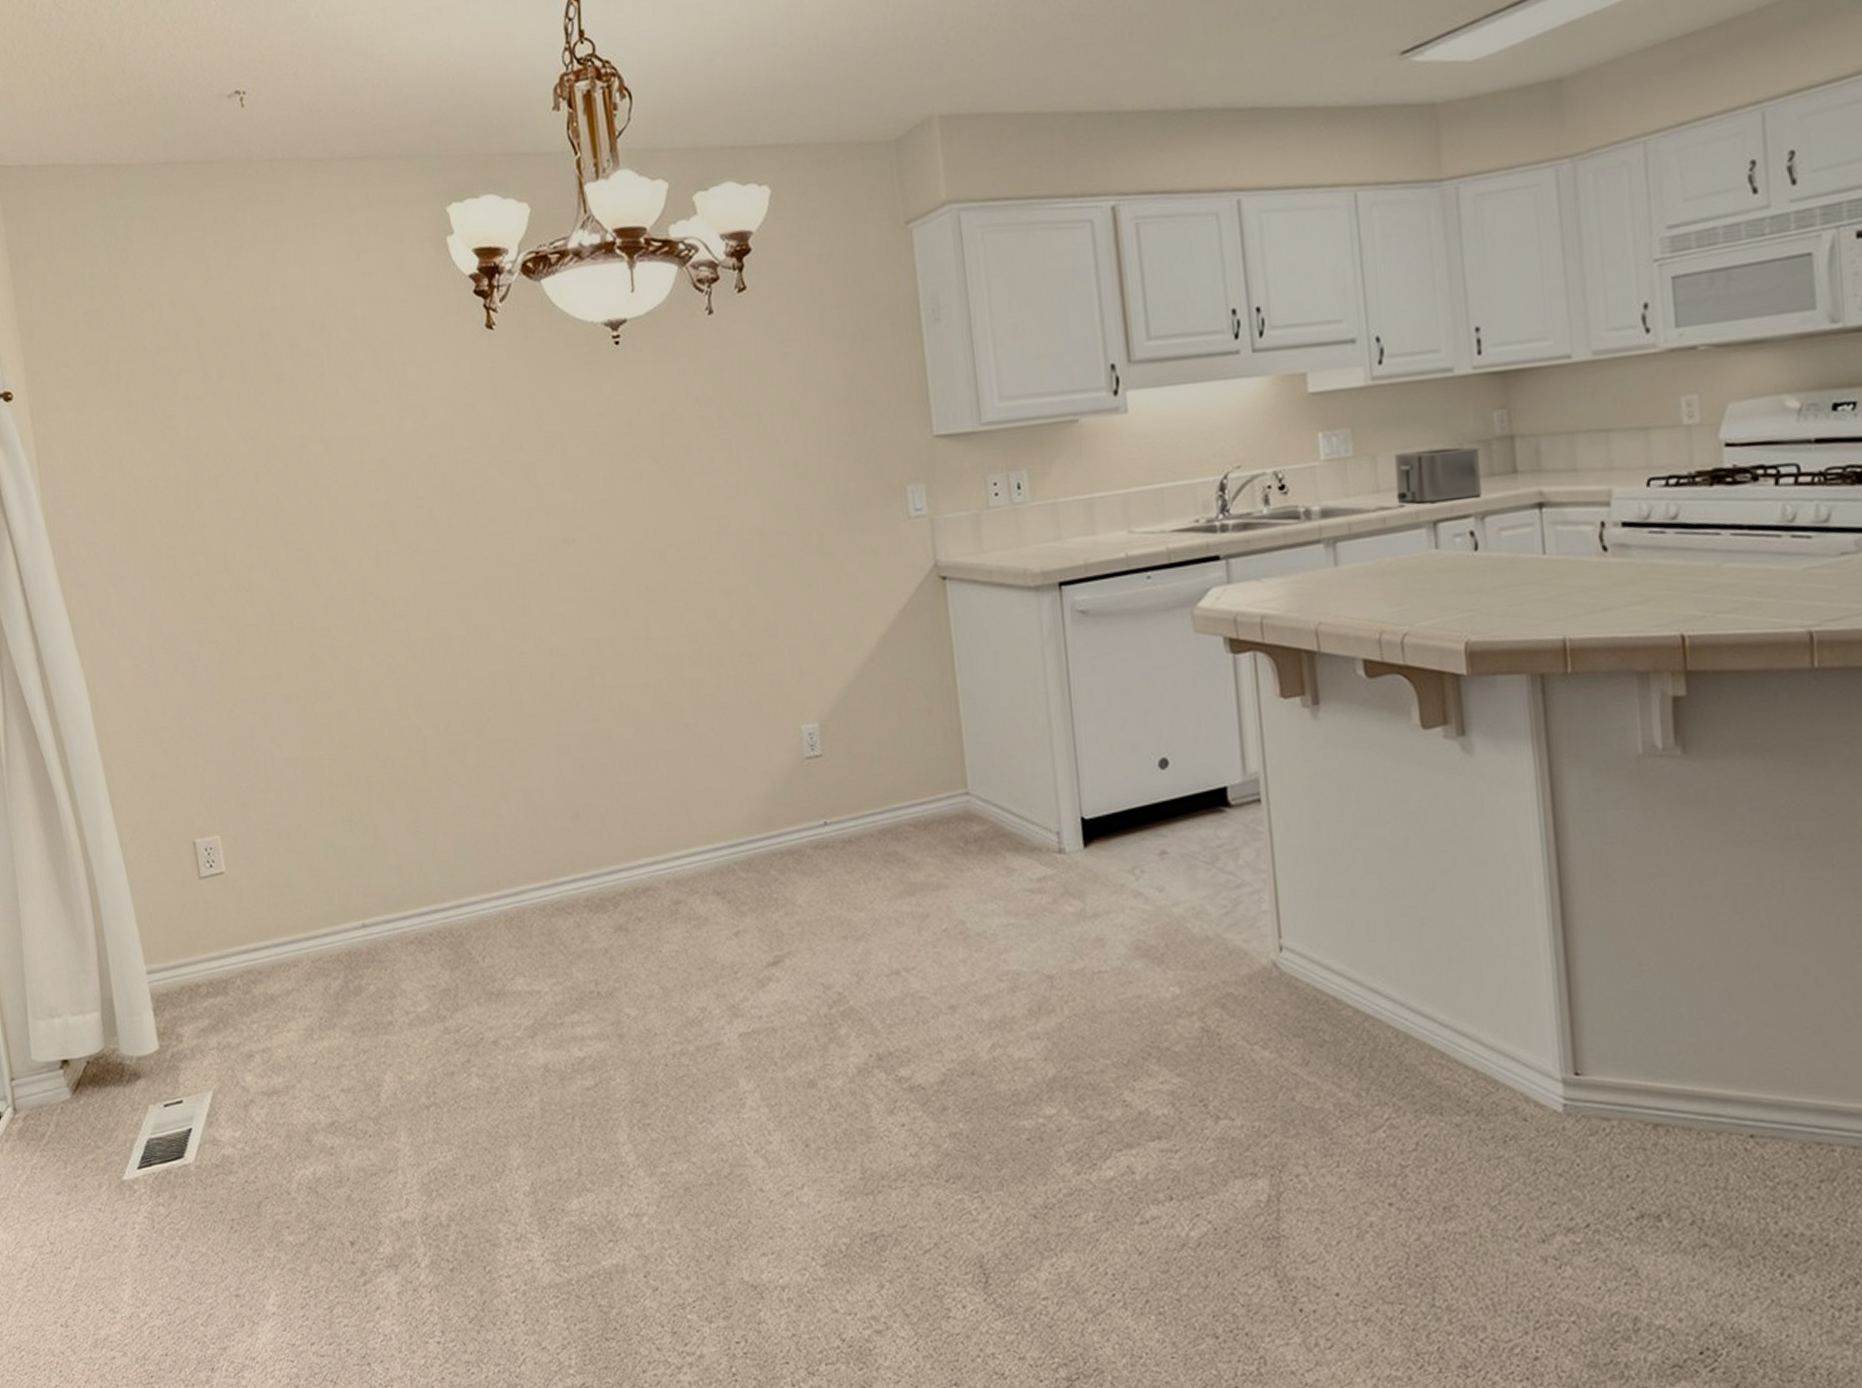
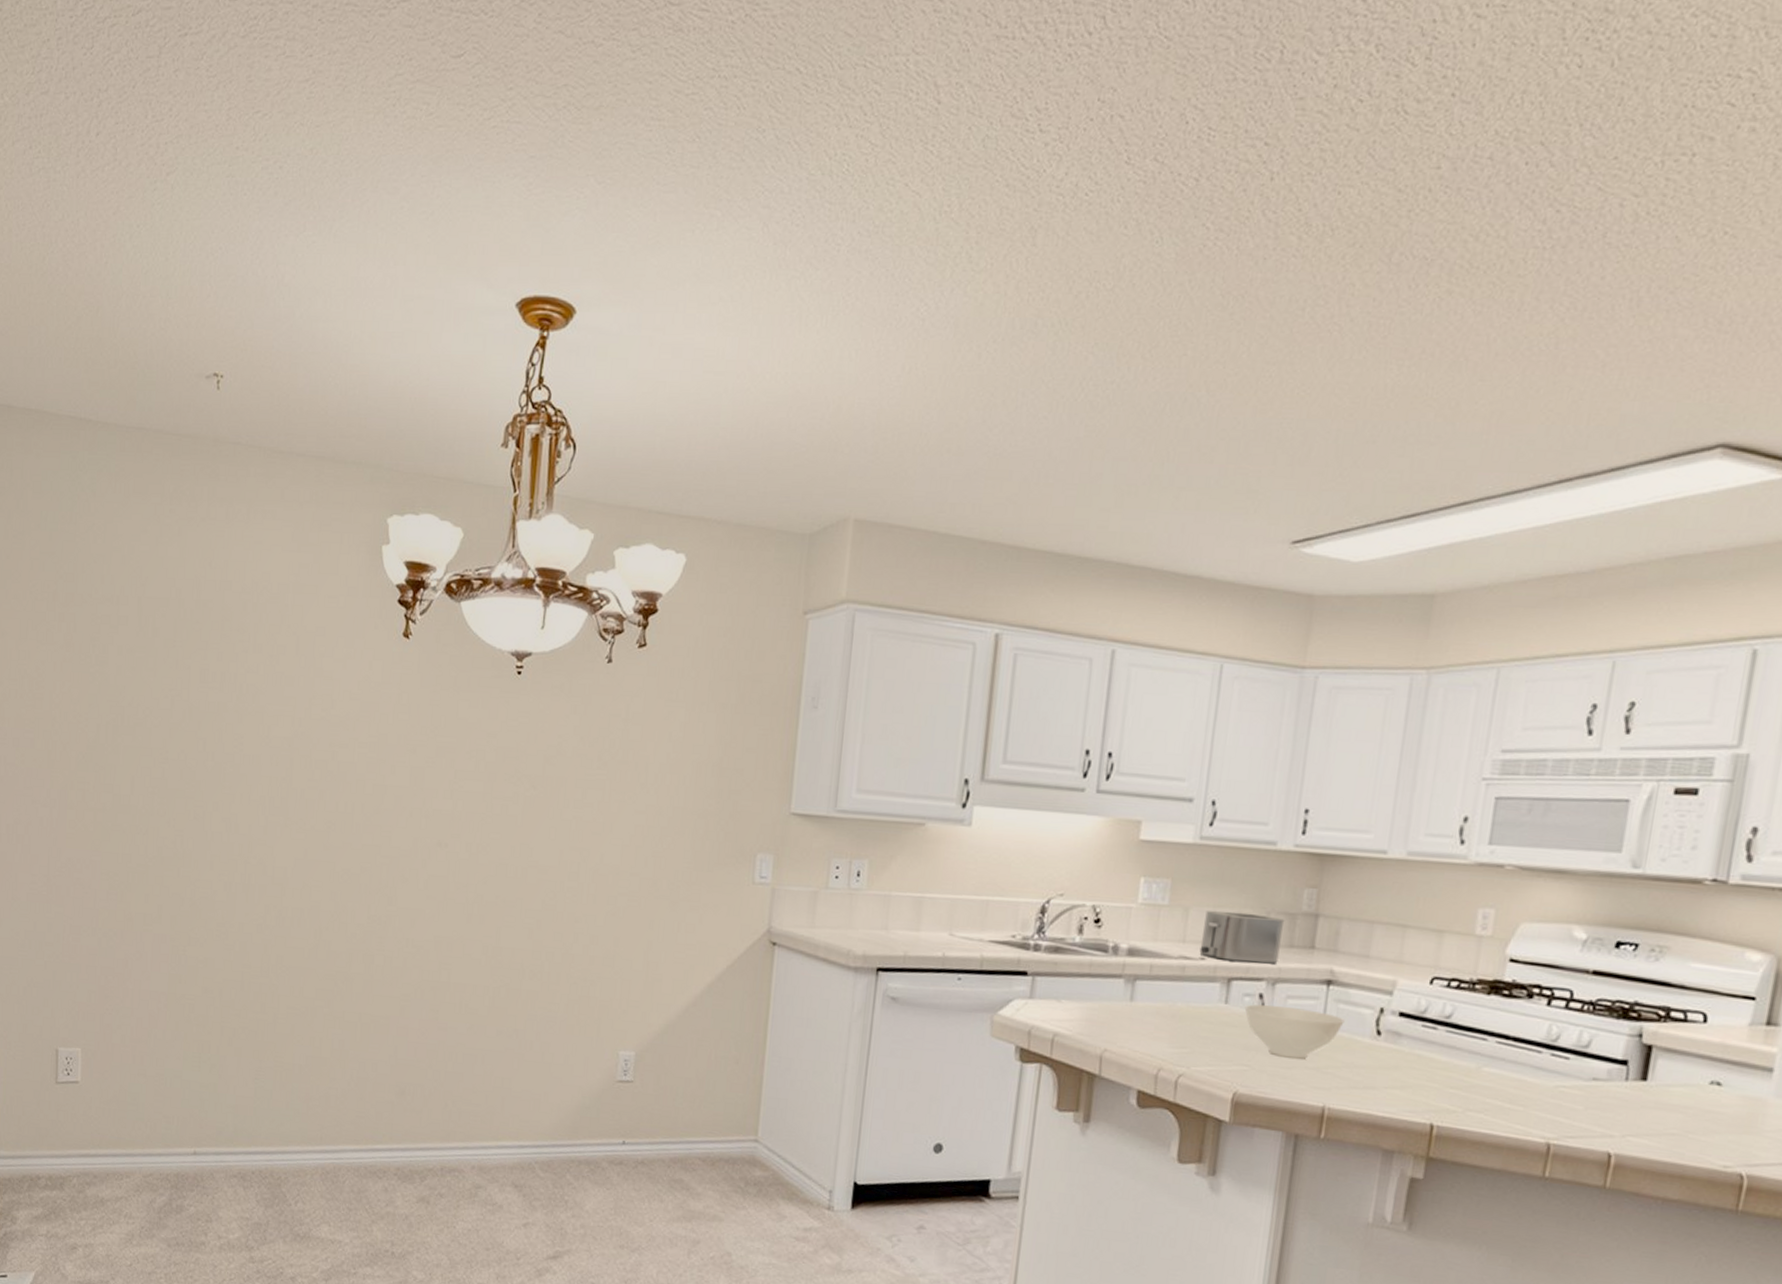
bowl: none [1457,538,1566,595] -> present [1244,1004,1345,1060]

